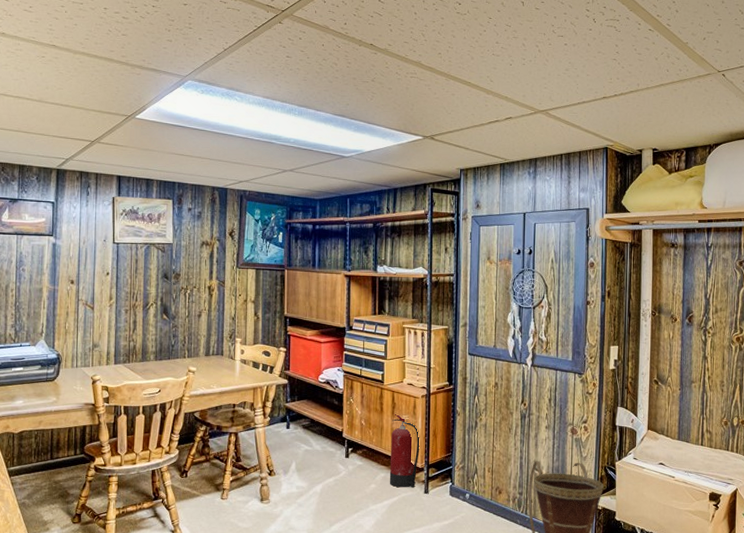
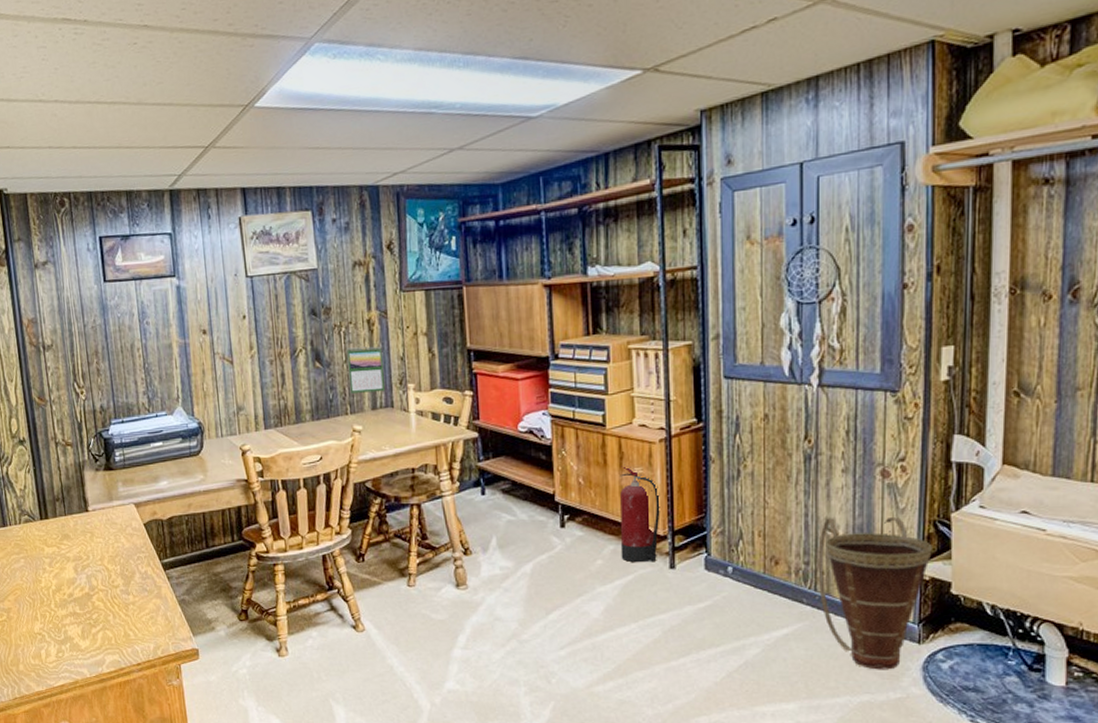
calendar: none [189,306,218,342] -> present [347,346,385,394]

